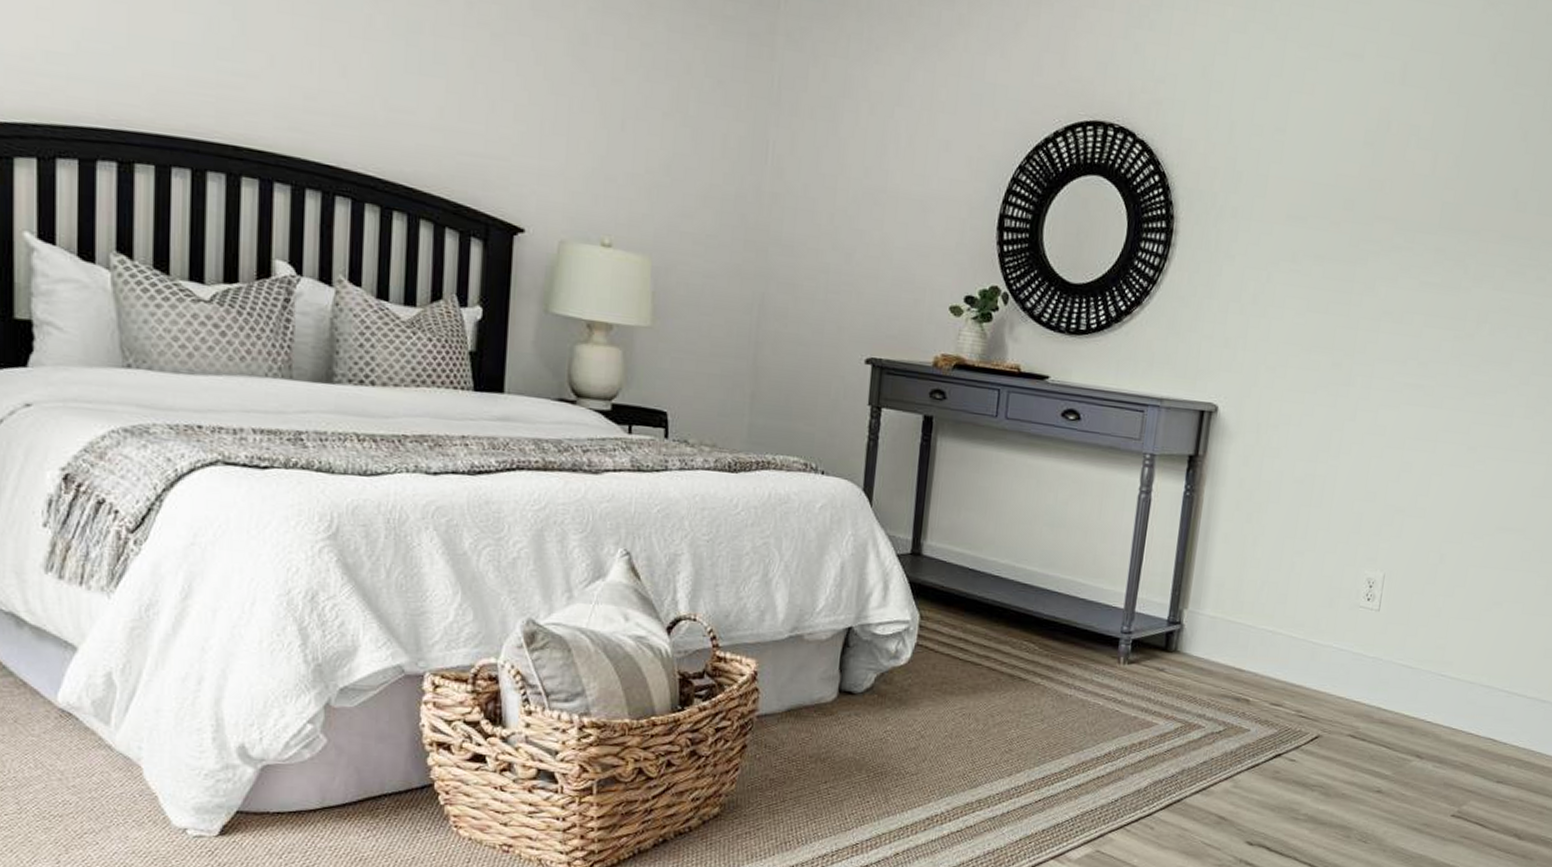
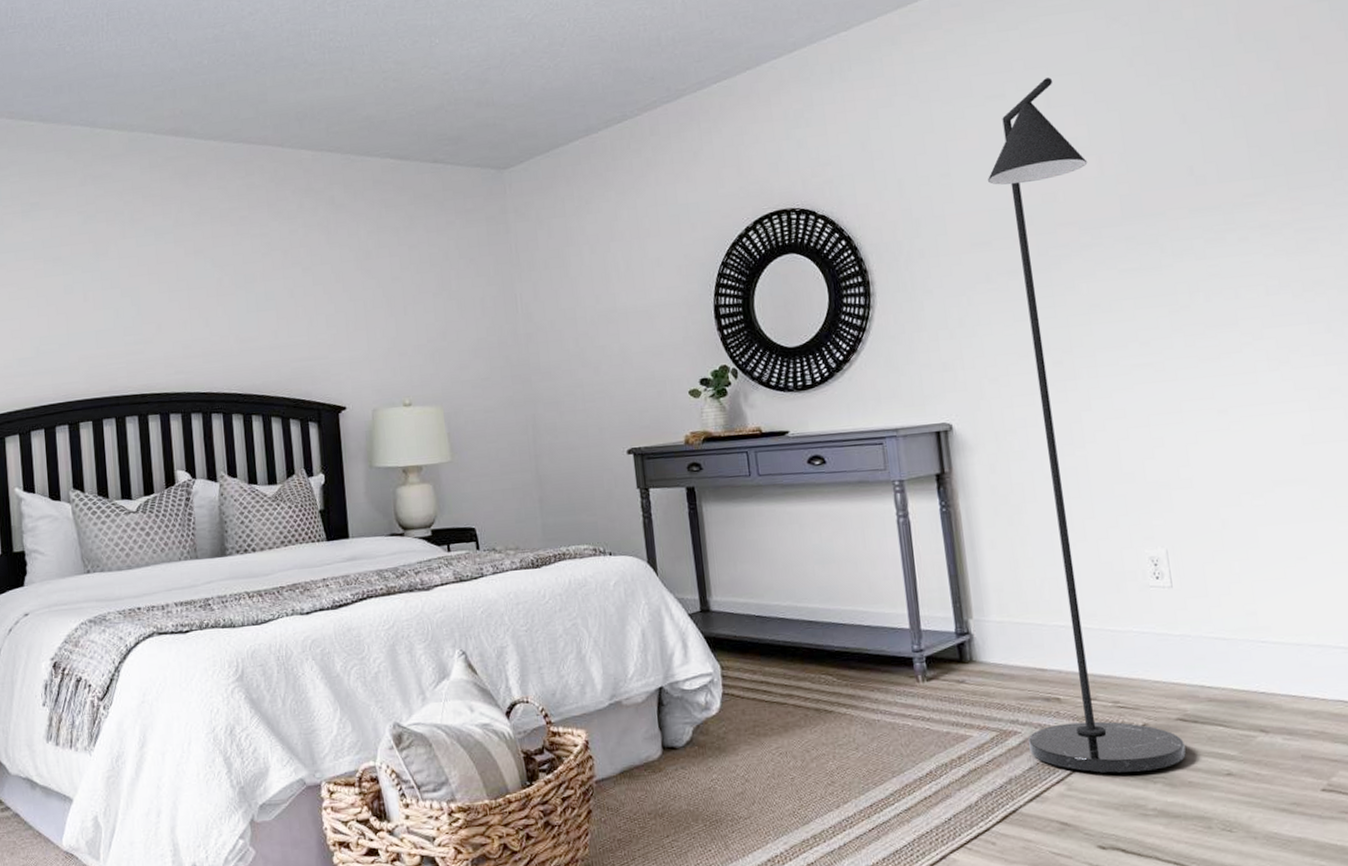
floor lamp: none [1208,50,1423,779] -> present [988,78,1186,774]

